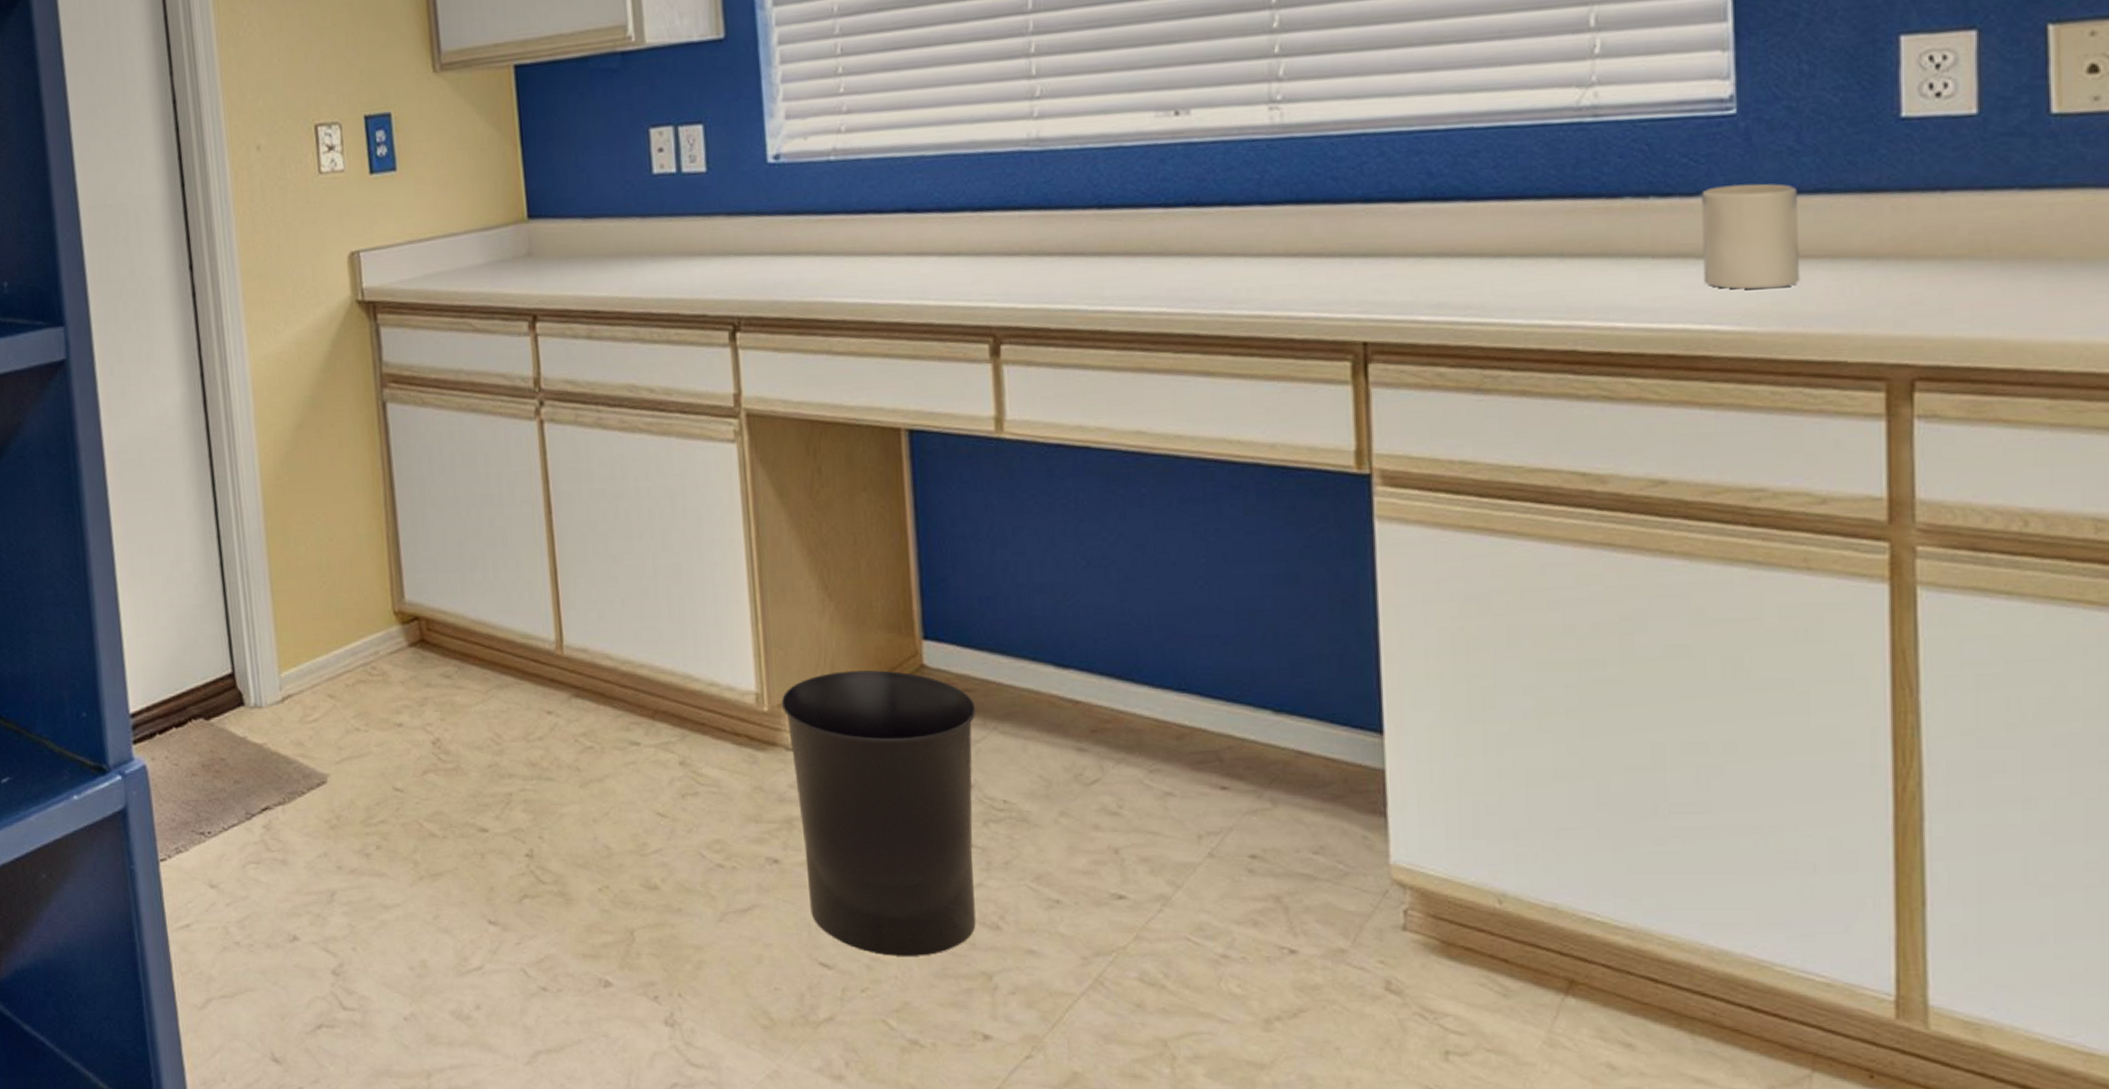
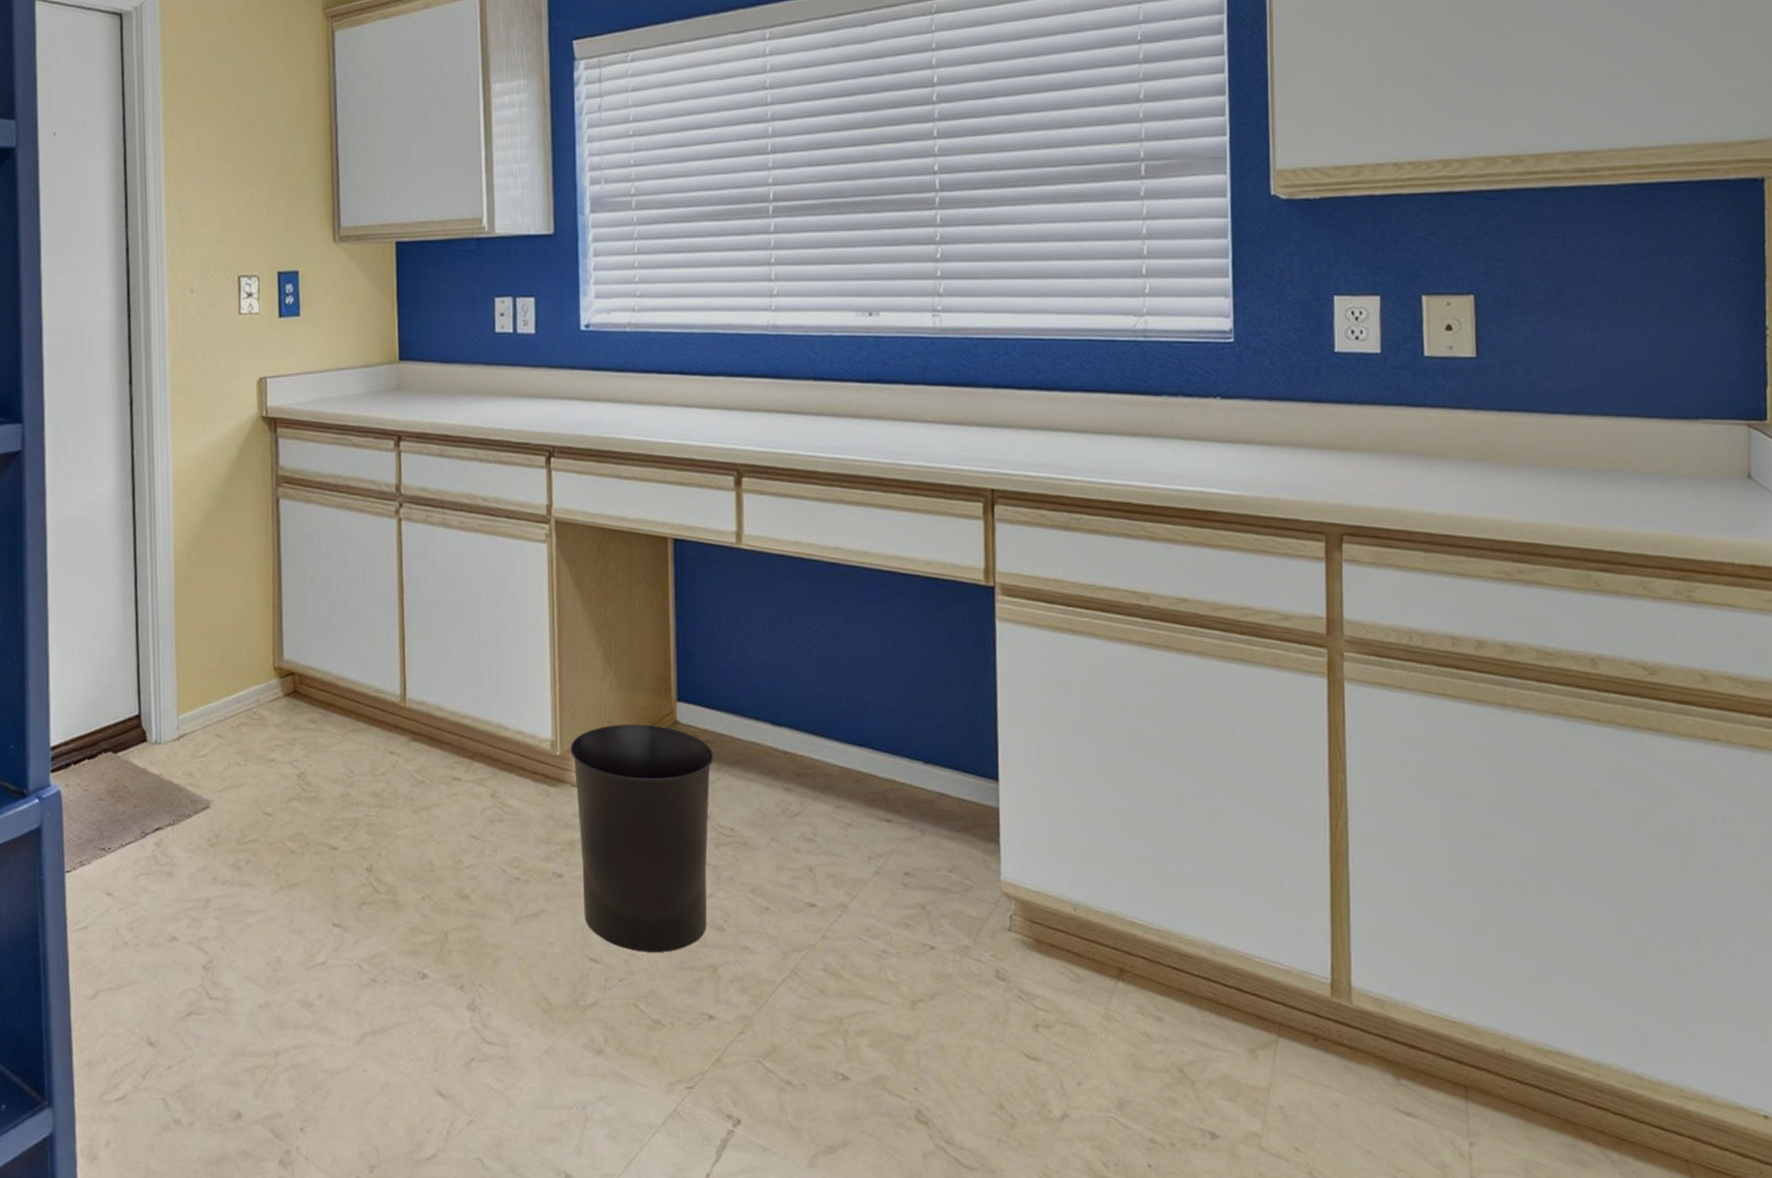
mug: present [1701,183,1801,290] -> none [1211,391,1273,466]

